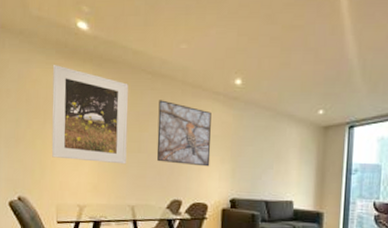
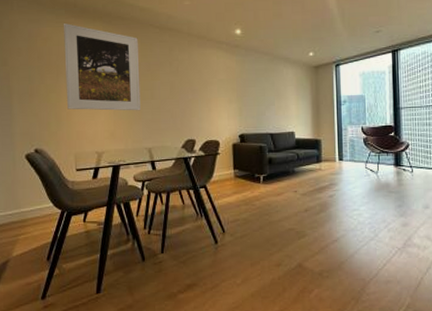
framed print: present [156,100,212,167] -> none [168,51,219,108]

